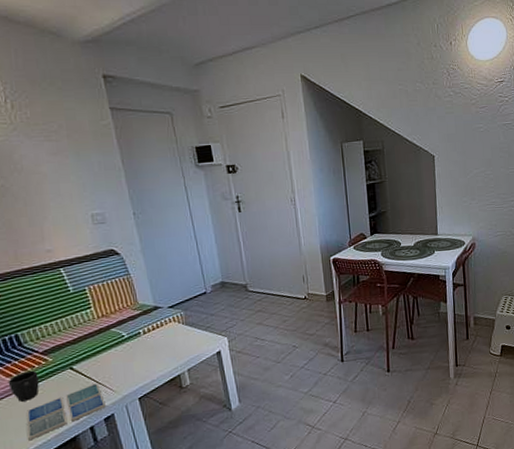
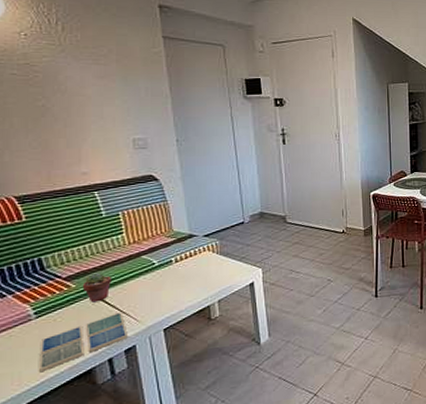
mug: present [8,370,39,402] -> none [24,296,58,330]
potted succulent: none [58,346,85,375] -> present [82,272,111,303]

